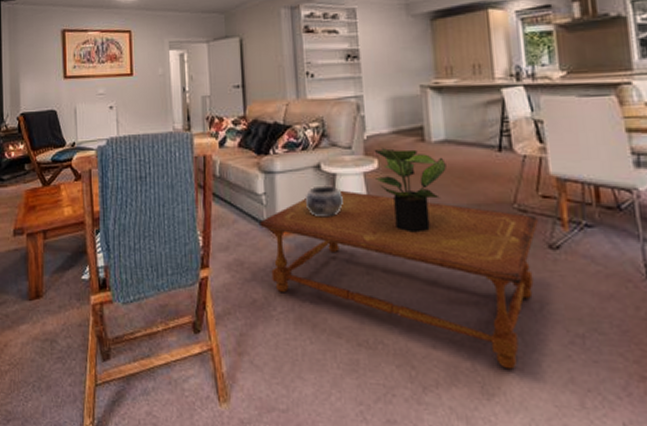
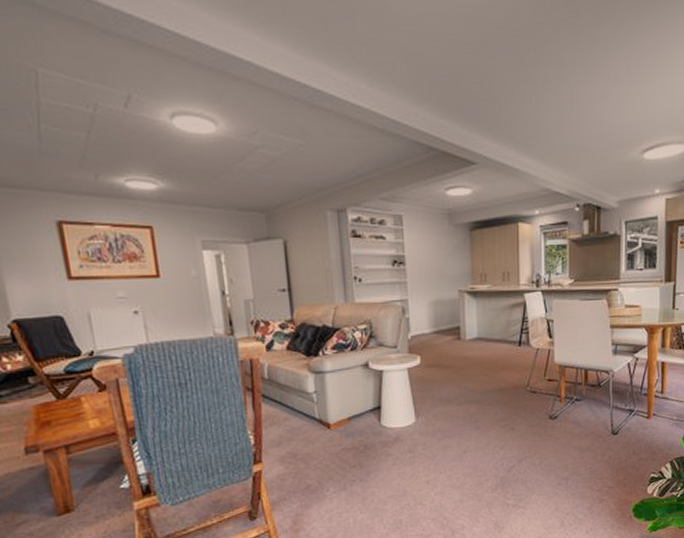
coffee table: present [258,190,539,370] -> none [310,384,544,509]
decorative bowl: present [304,185,343,218] -> none [354,381,389,410]
potted plant: present [374,147,446,233] -> none [417,345,477,416]

